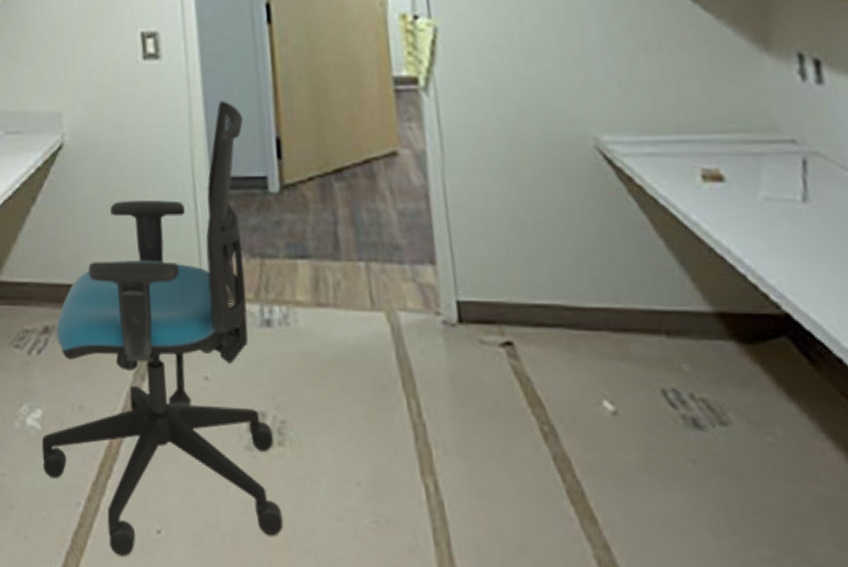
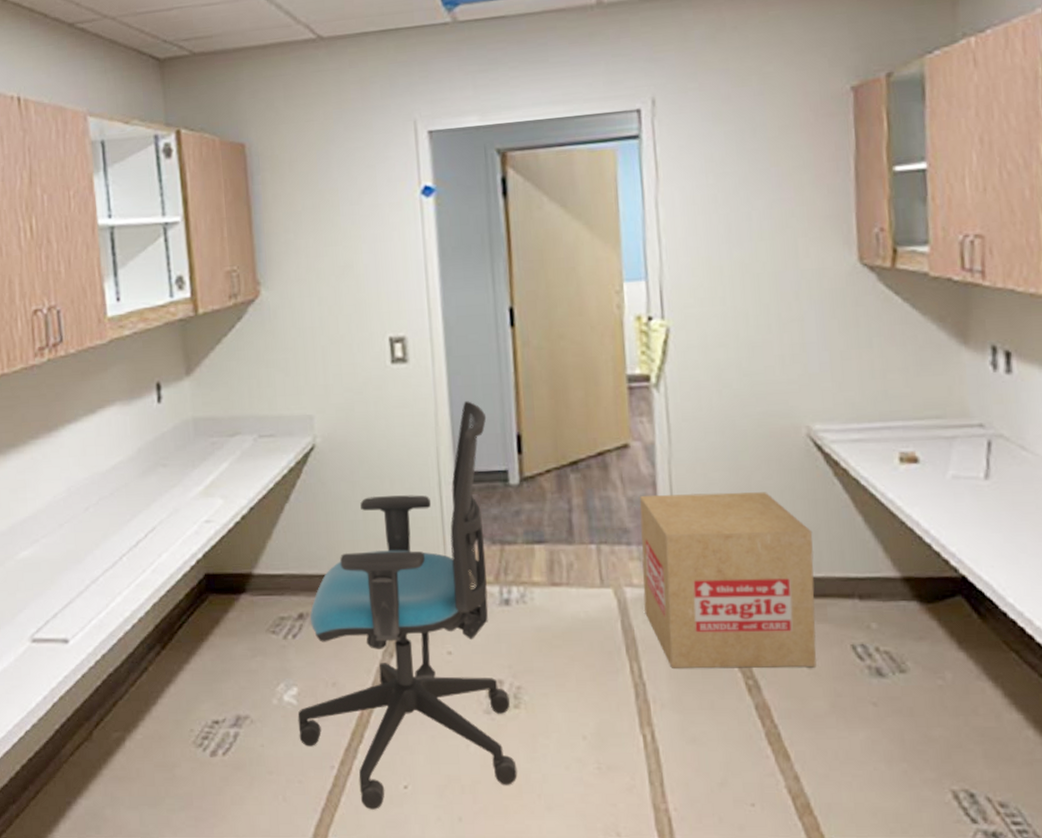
cardboard box: none [411,208,622,414] -> present [639,492,816,669]

